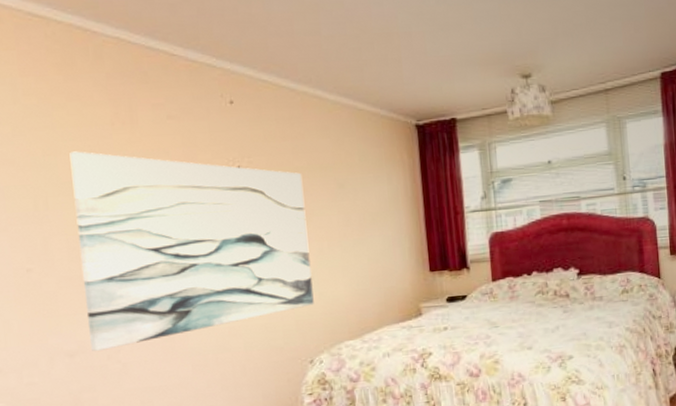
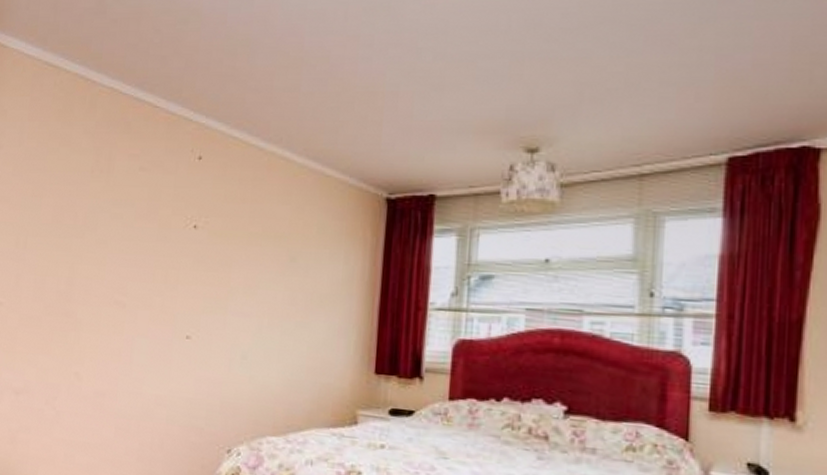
wall art: present [69,151,314,351] -> none [34,195,255,394]

